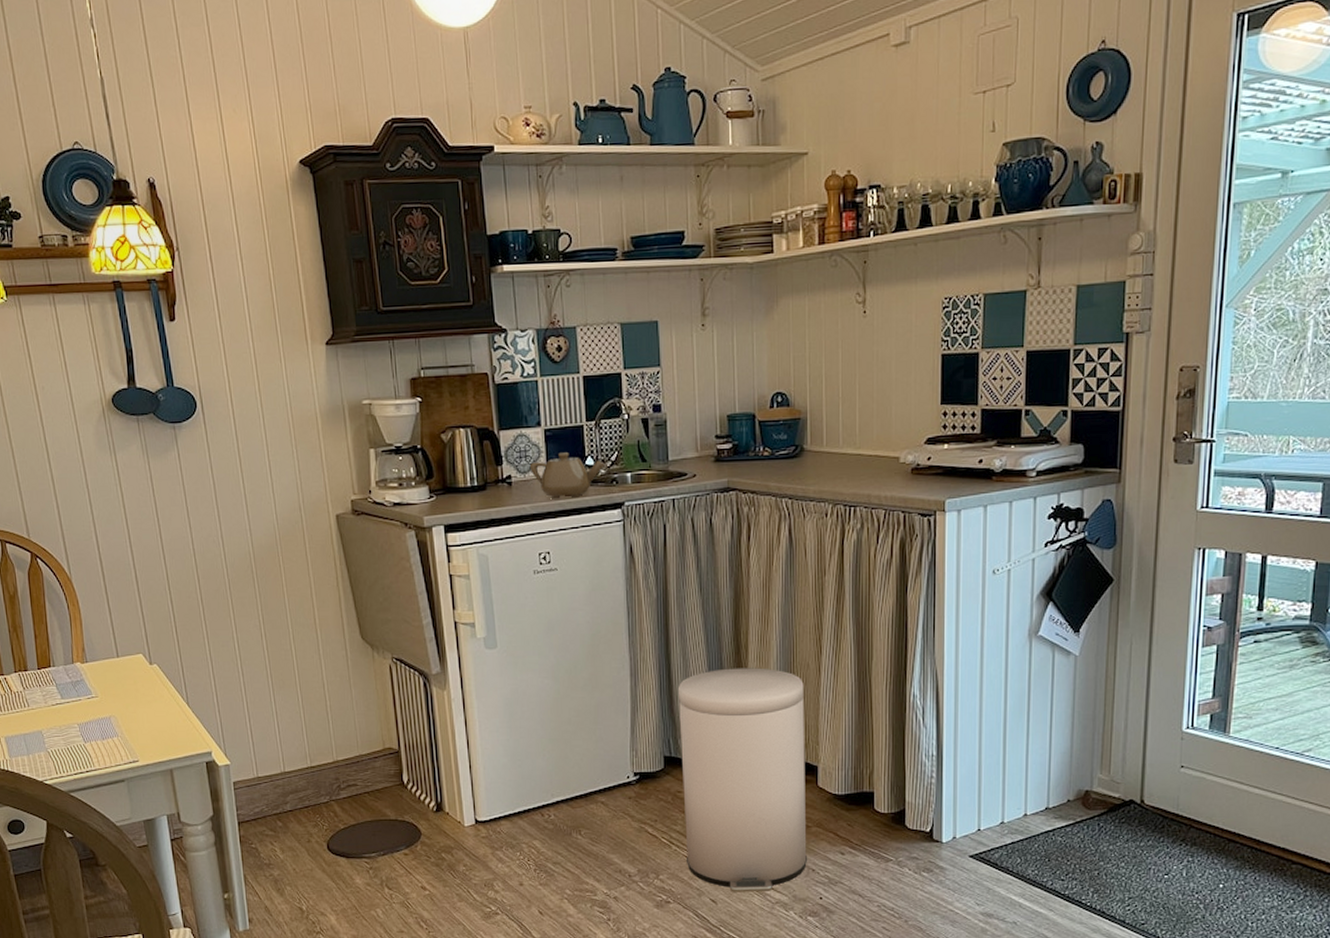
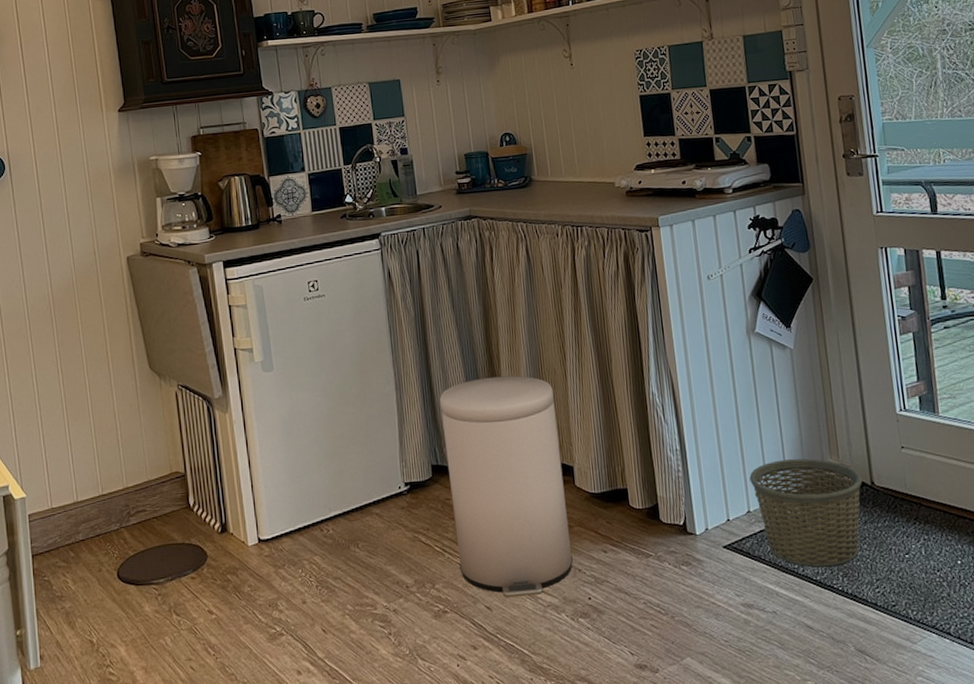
teapot: present [529,453,605,499] -> none [296,192,362,234]
basket: none [1008,772,1131,882] -> present [749,458,862,568]

